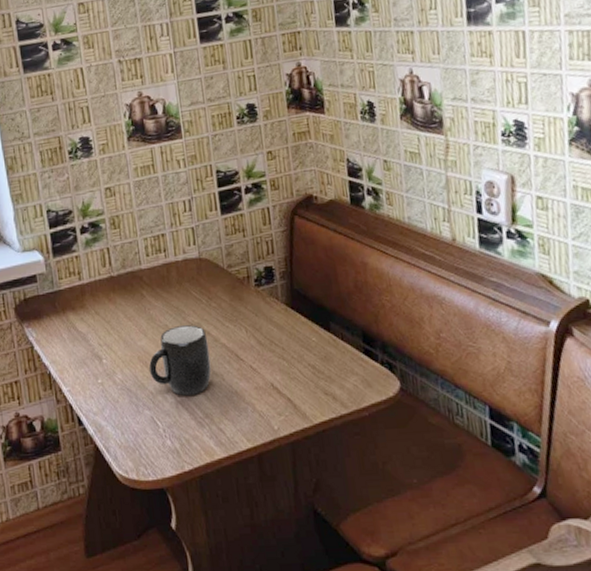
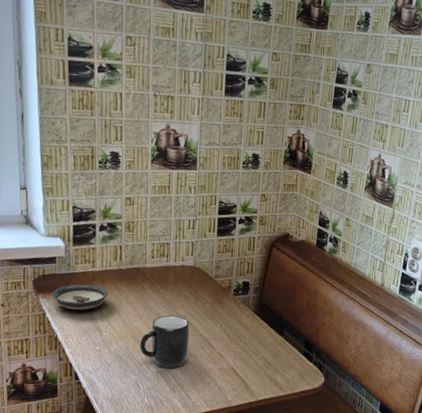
saucer: none [37,301,102,337] -> present [52,284,108,310]

